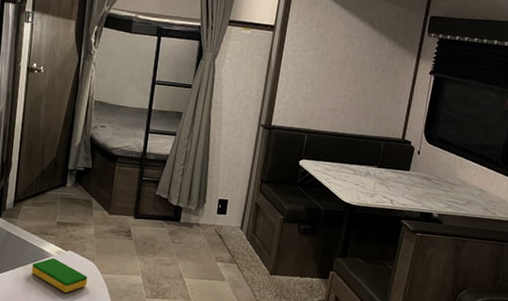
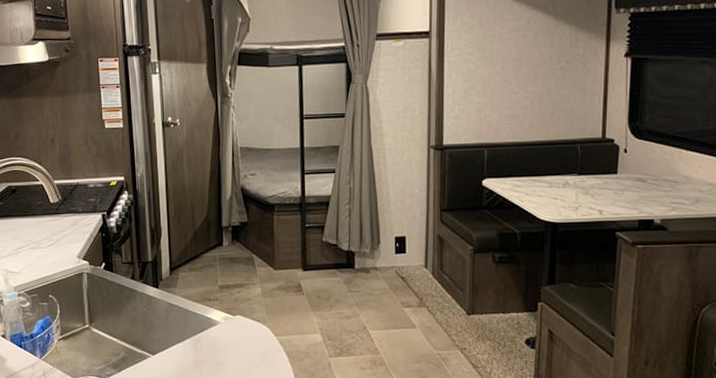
dish sponge: present [32,258,88,293] -> none [200,326,262,361]

